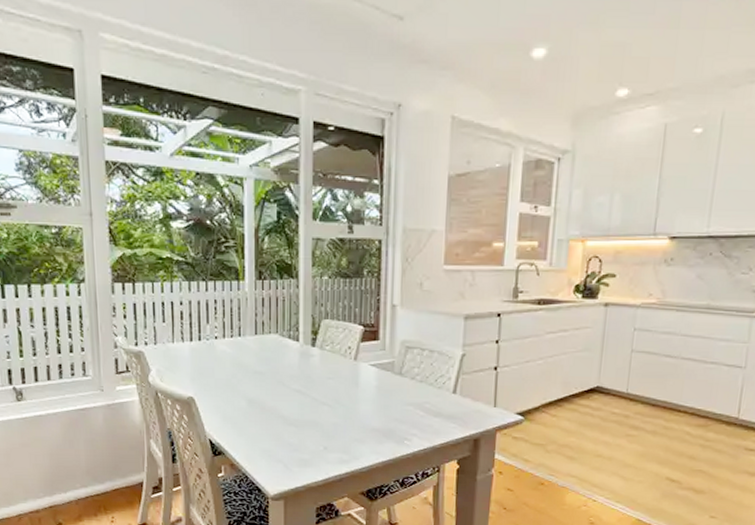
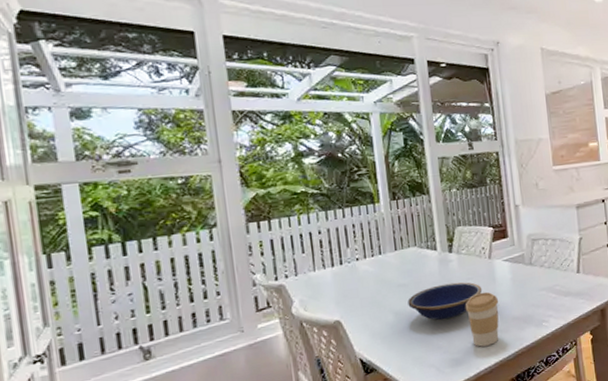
bowl: none [263,379,343,417] -> present [407,282,483,321]
coffee cup: none [321,395,358,453] -> present [465,291,499,347]

